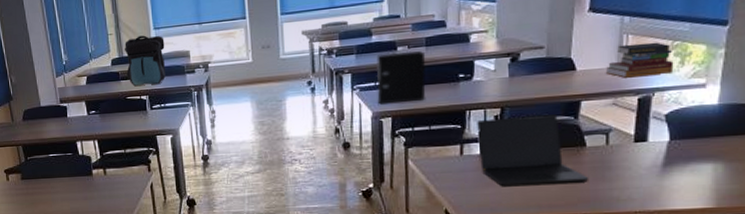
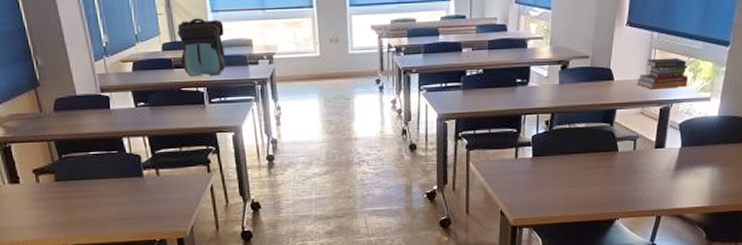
binder: present [376,51,426,105] -> none [442,54,488,106]
laptop: present [477,114,590,187] -> none [530,121,619,189]

